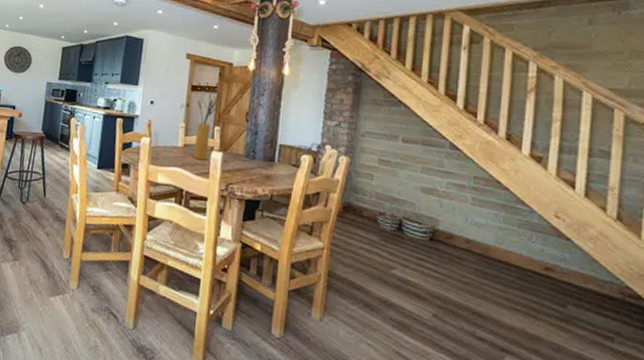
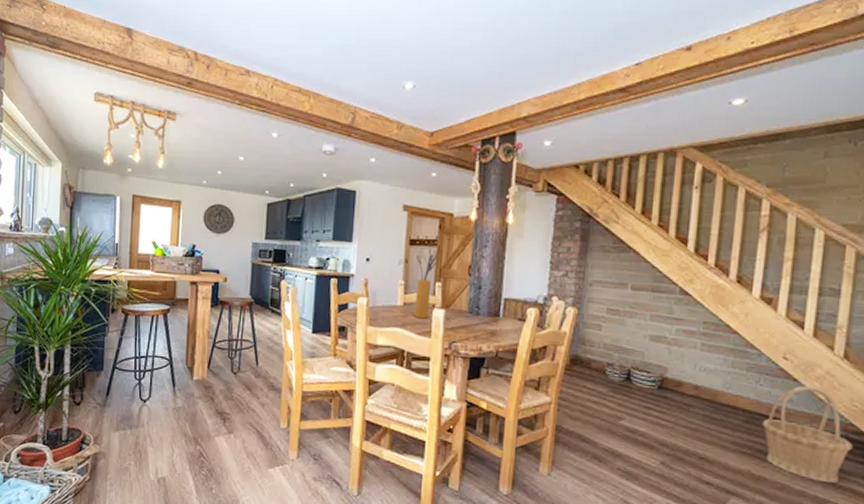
basket: none [535,245,631,348] -> present [762,386,853,484]

